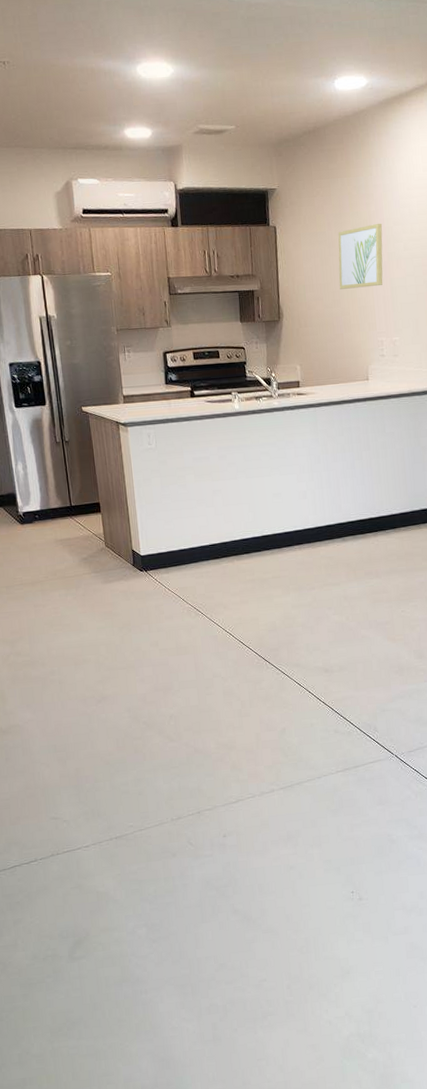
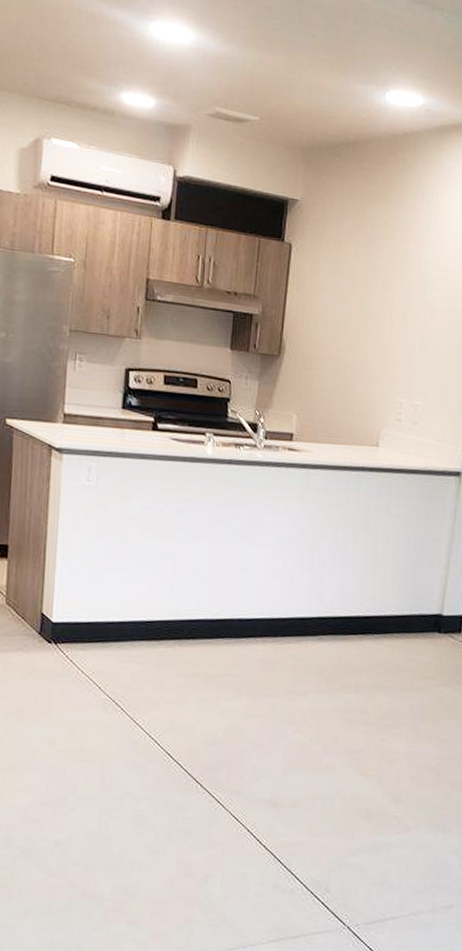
wall art: present [338,223,383,289] -> none [358,264,420,337]

